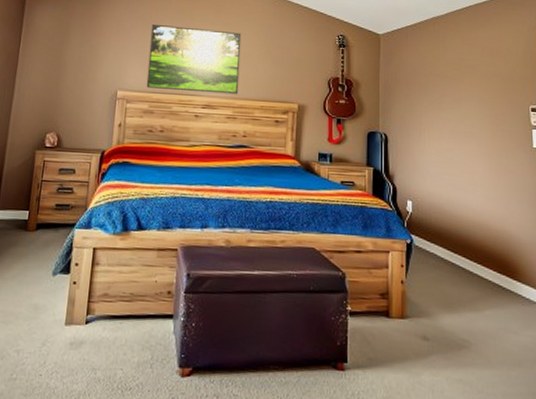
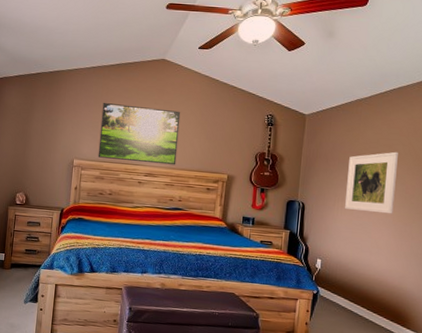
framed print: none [431,73,485,144] -> present [344,151,398,214]

